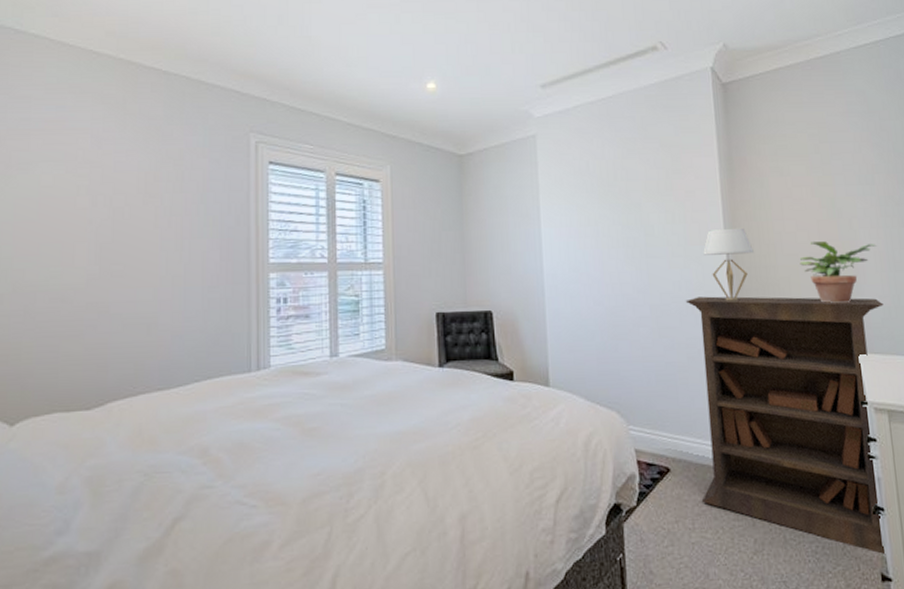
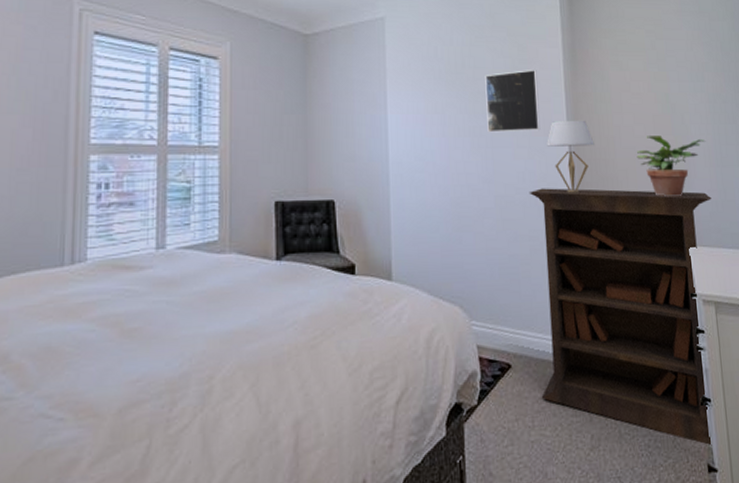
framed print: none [638,179,697,243] -> present [485,70,541,133]

